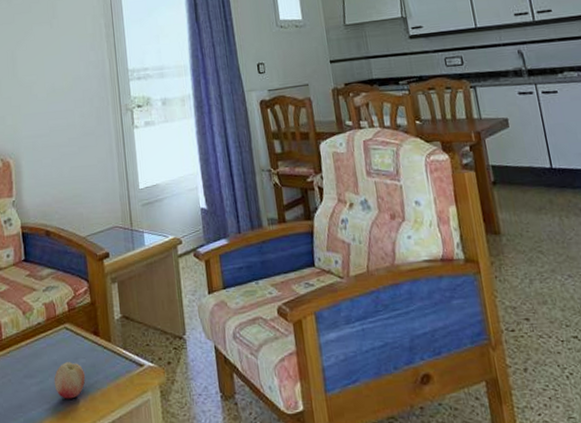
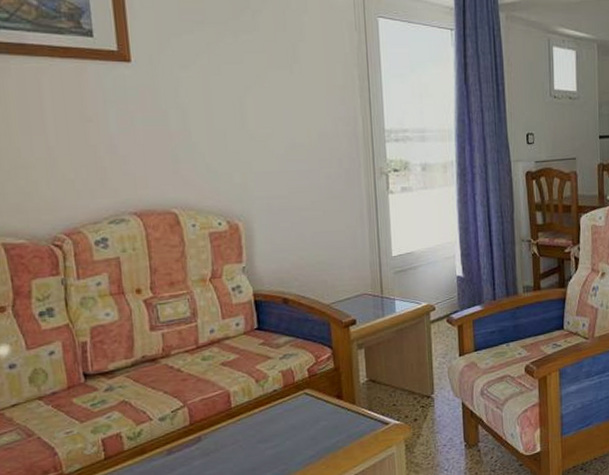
fruit: present [54,362,86,399] -> none [291,425,327,459]

